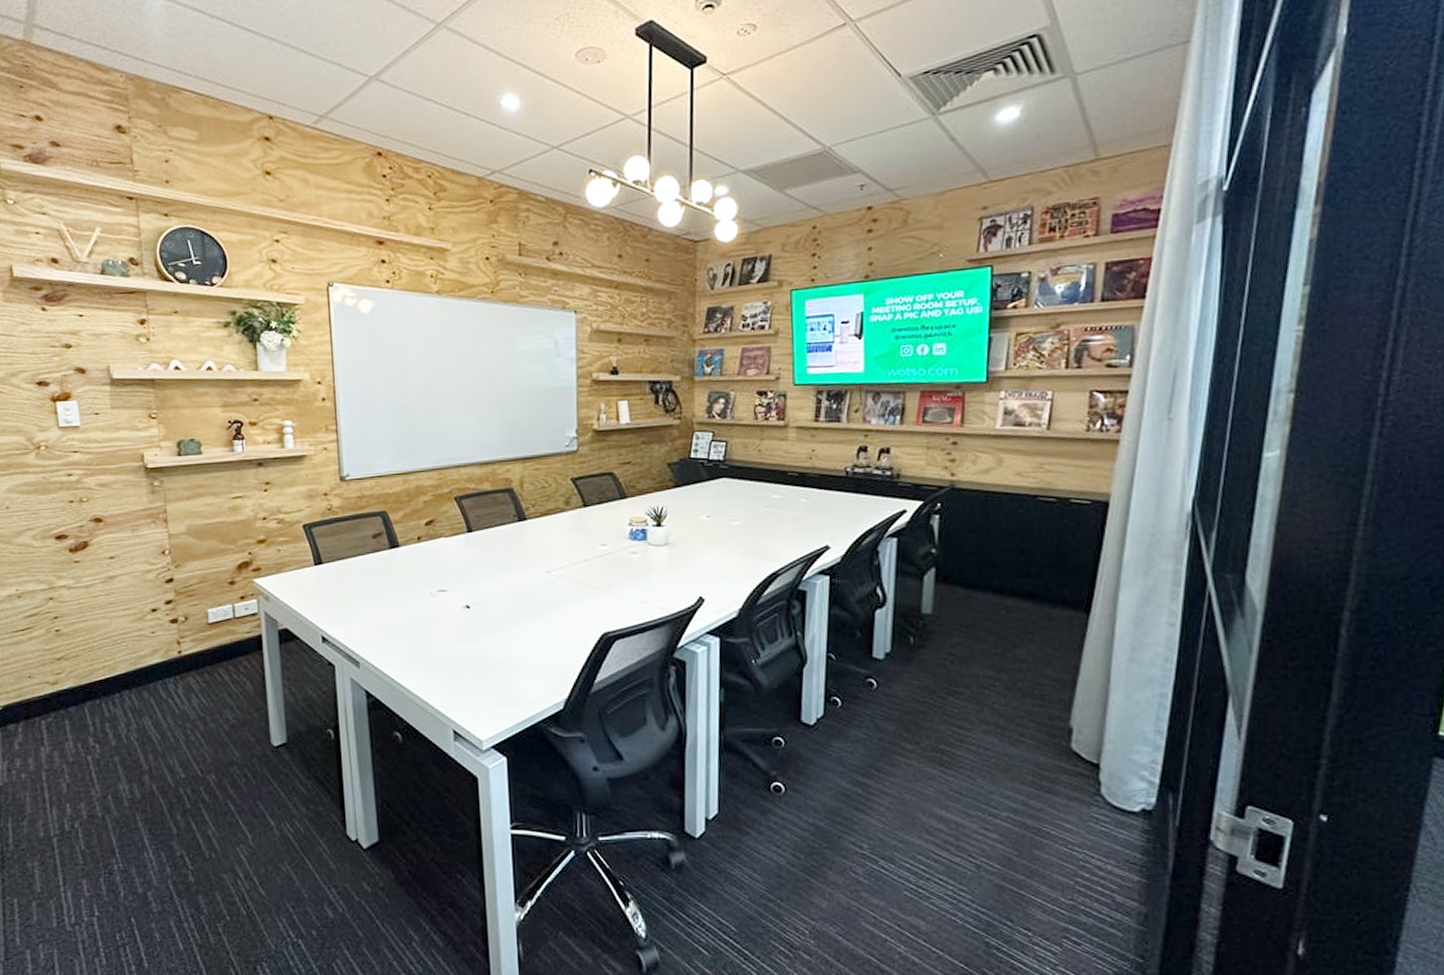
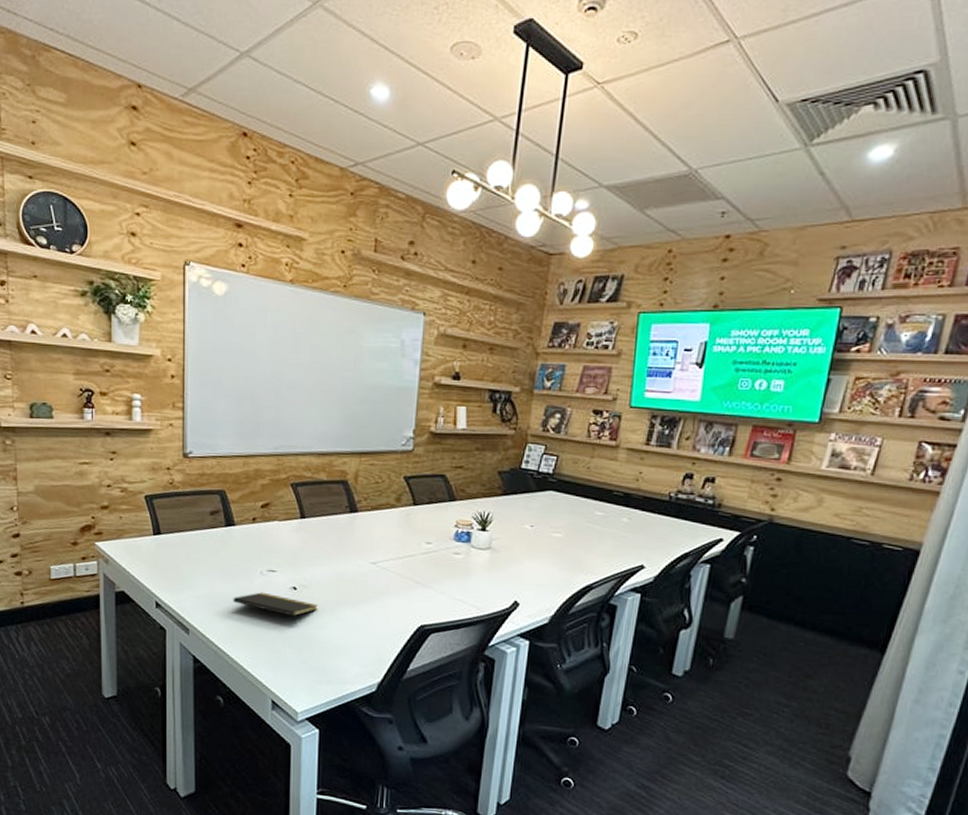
notepad: none [403,614,494,647] -> present [233,592,318,626]

